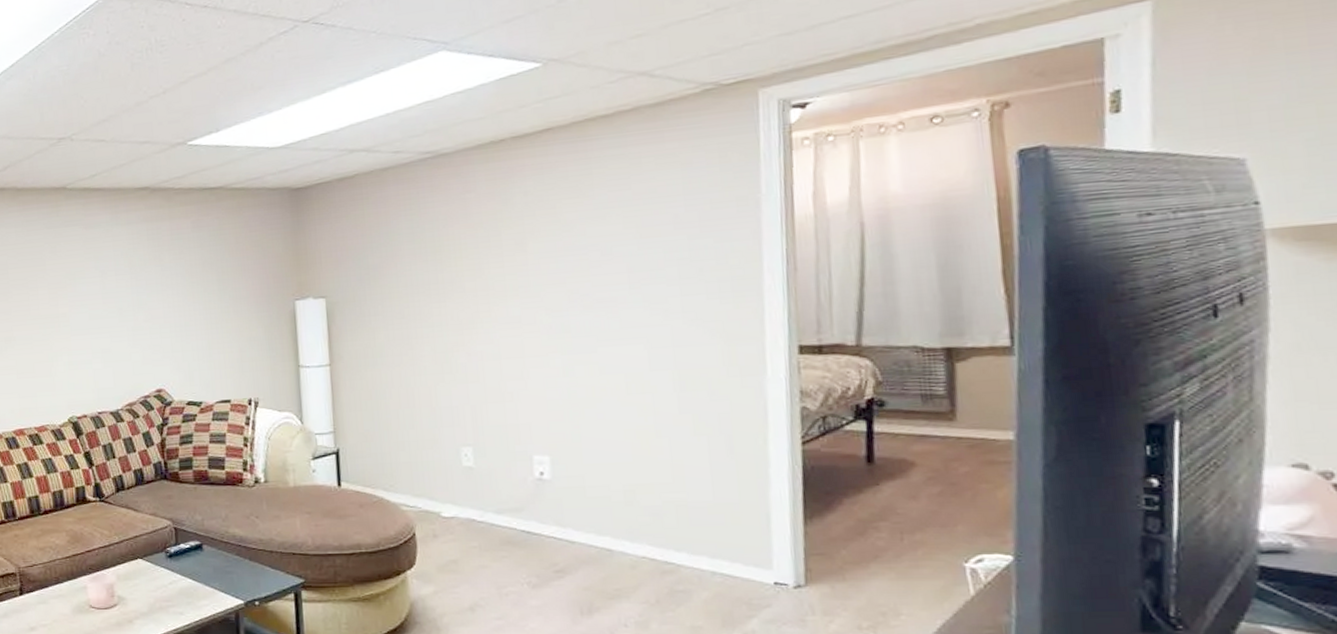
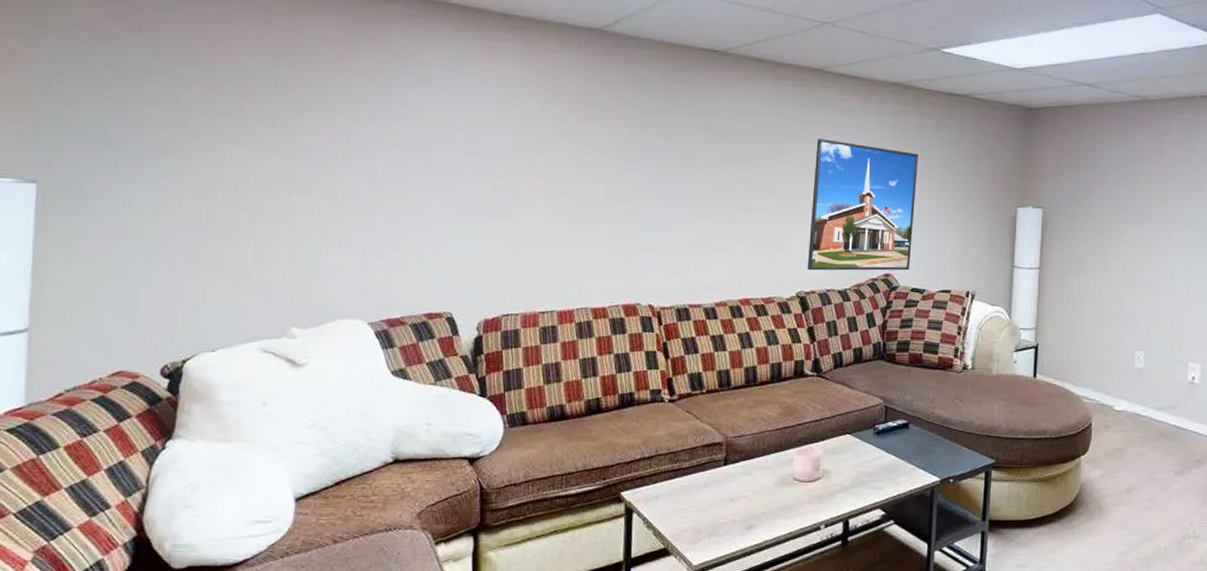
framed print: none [69,258,183,395] -> present [808,138,918,271]

